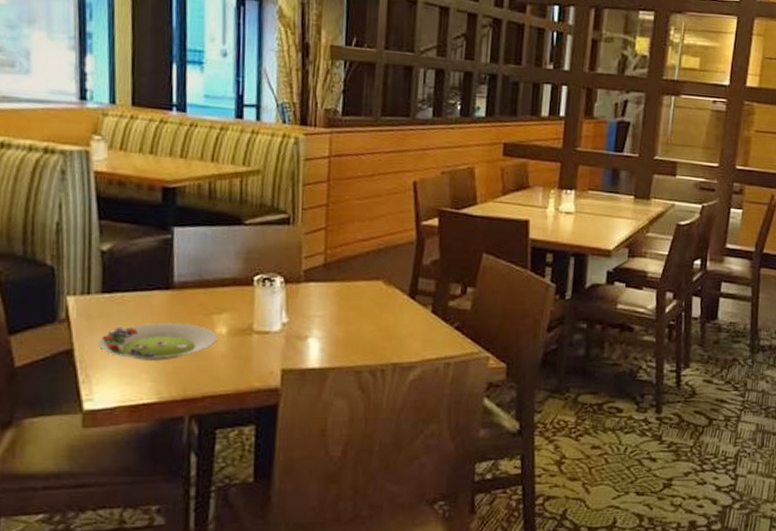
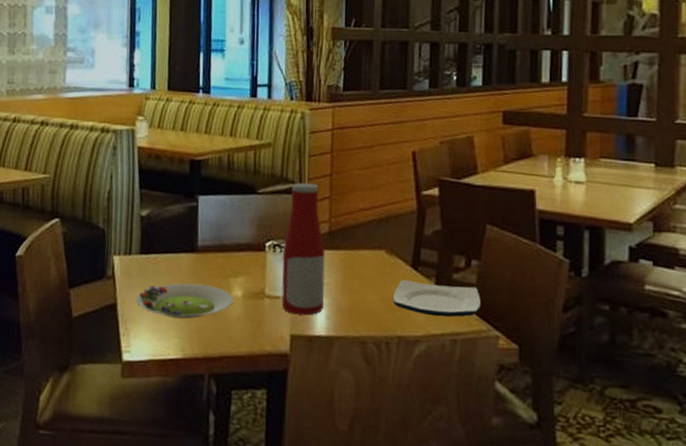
bottle: none [271,213,320,349] -> present [281,182,326,316]
plate: none [390,308,474,343] -> present [393,279,481,317]

